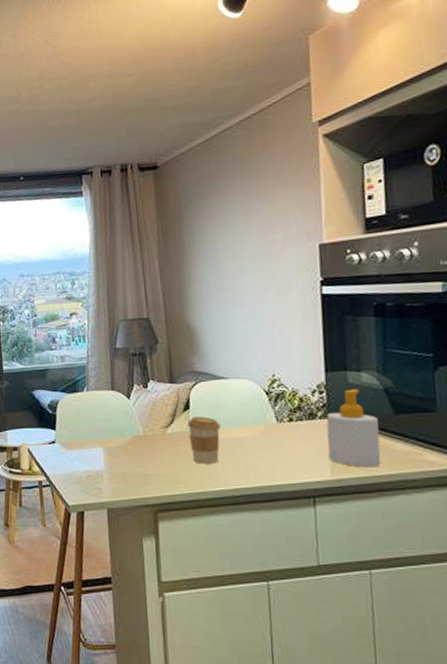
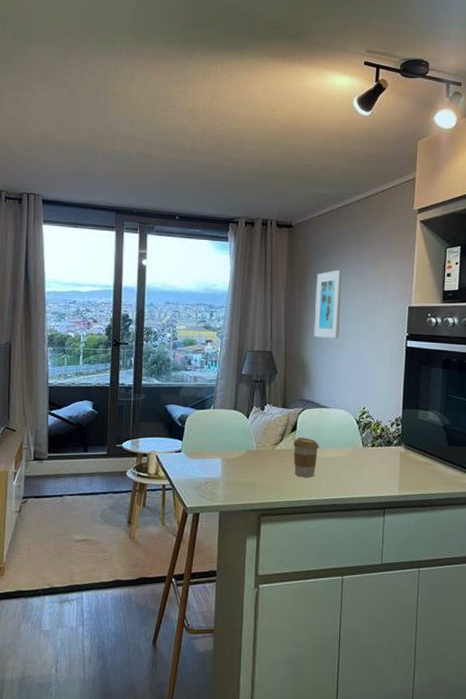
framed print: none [195,210,231,296] -> present [314,270,343,338]
soap bottle: present [326,388,381,468] -> none [398,424,437,487]

